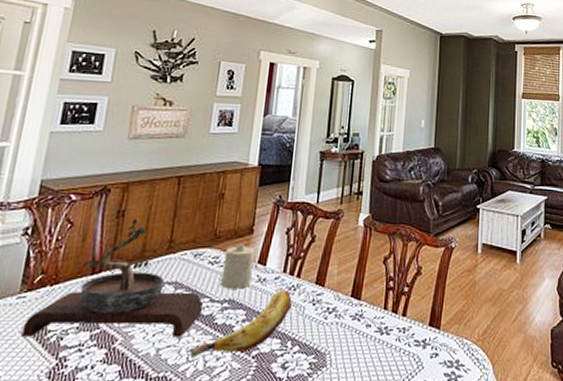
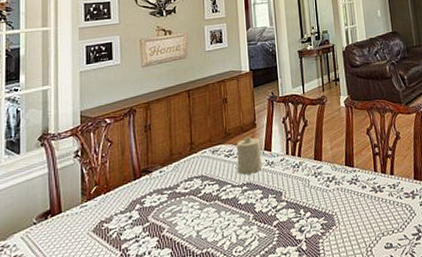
bonsai tree: present [21,218,203,337] -> none [89,130,227,238]
banana: present [189,289,292,359] -> none [223,168,298,235]

